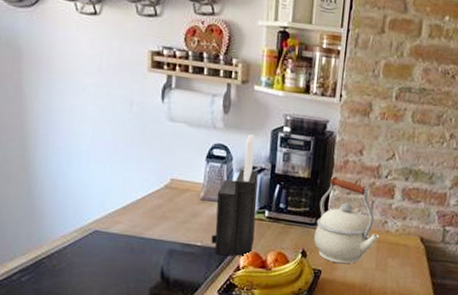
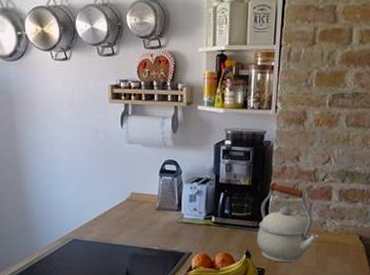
knife block: present [211,134,259,257] -> none [167,150,205,258]

